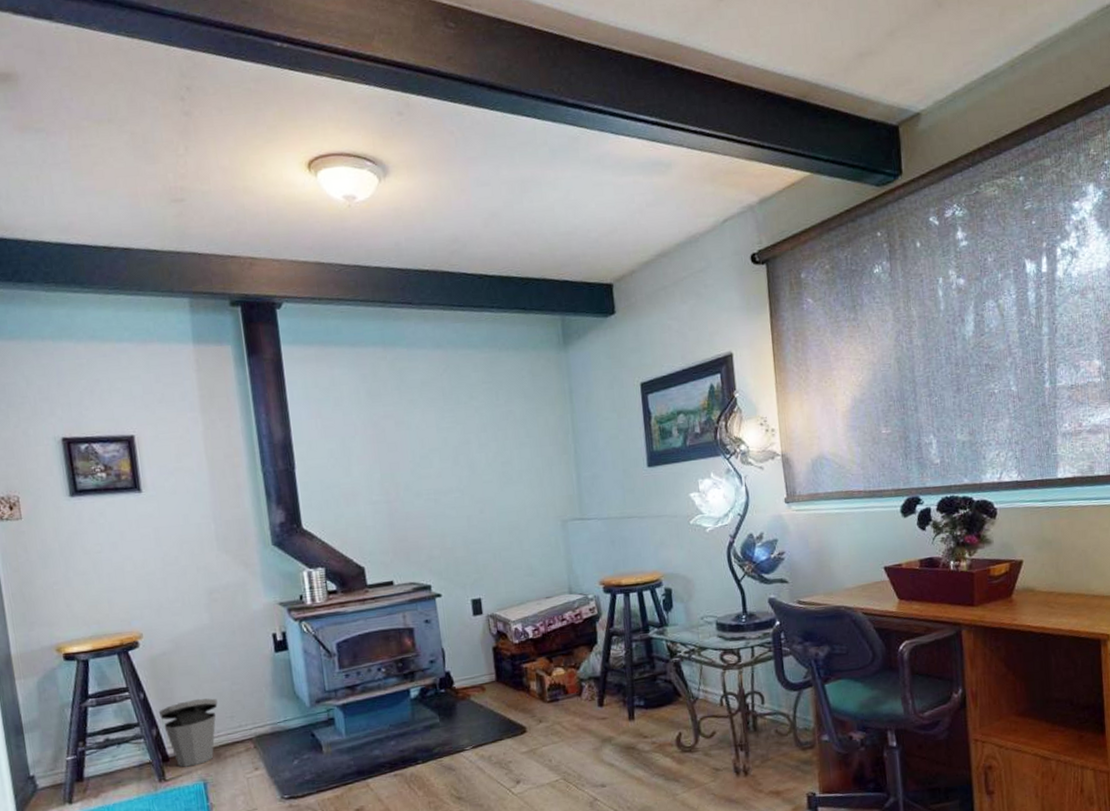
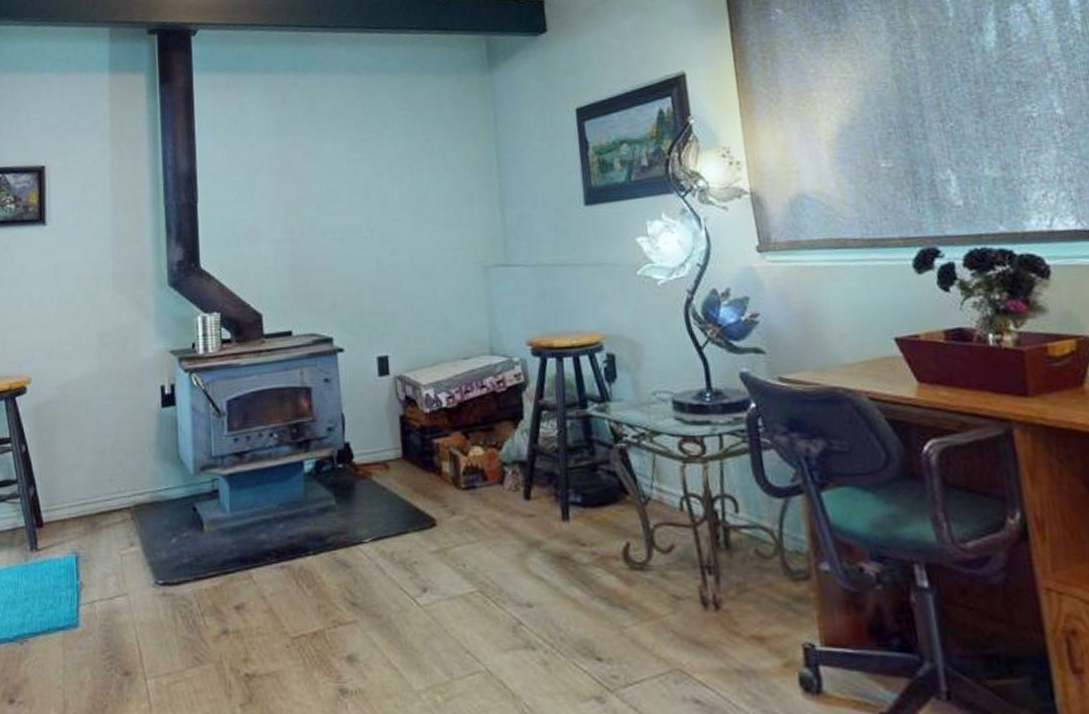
trash can: present [158,698,218,767] -> none [38,456,98,536]

